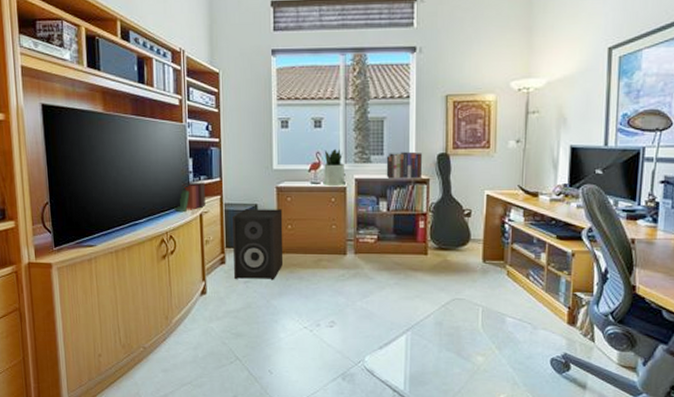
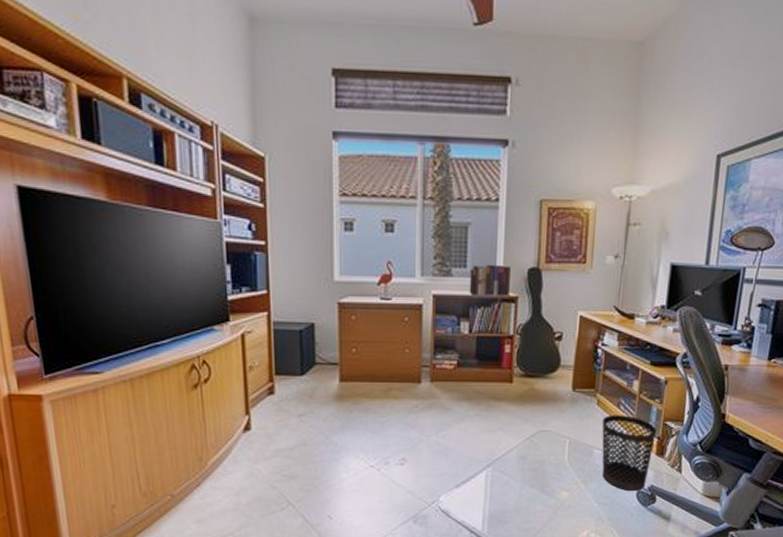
books: present [174,182,205,212] -> none [207,294,248,331]
speaker: present [233,209,284,280] -> none [283,329,346,413]
planter: present [322,148,347,187] -> none [393,258,423,304]
trash bin: none [512,285,566,359] -> present [601,415,656,492]

